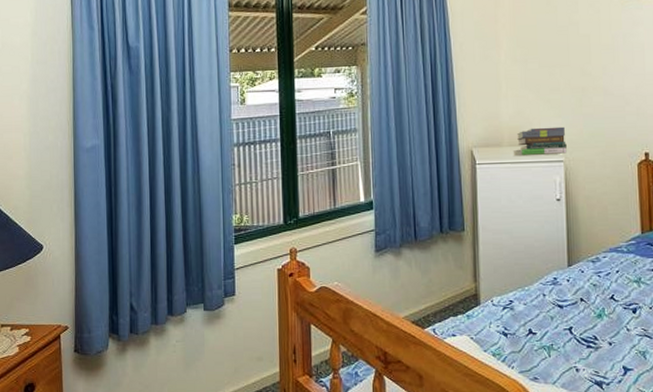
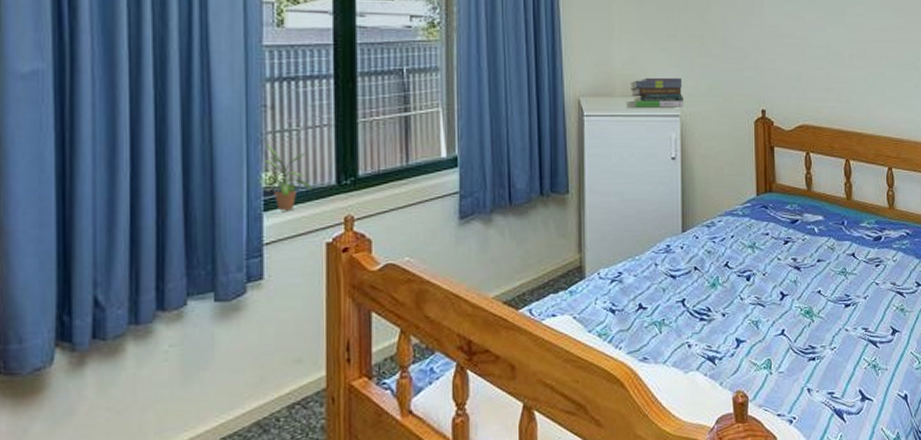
potted plant: none [231,193,267,244] -> present [259,144,312,211]

